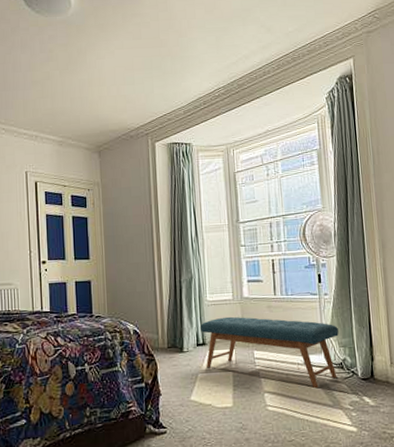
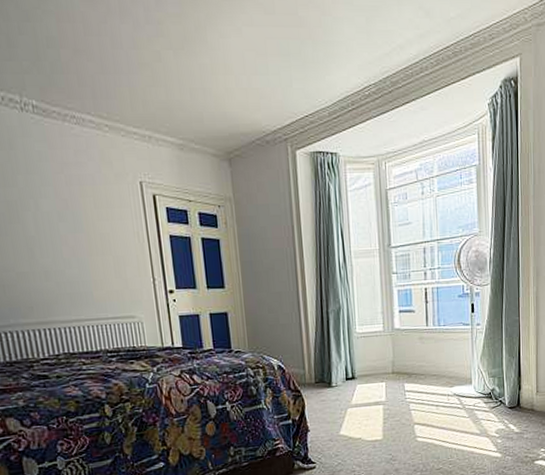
bench: present [200,316,339,389] -> none [349,349,489,419]

